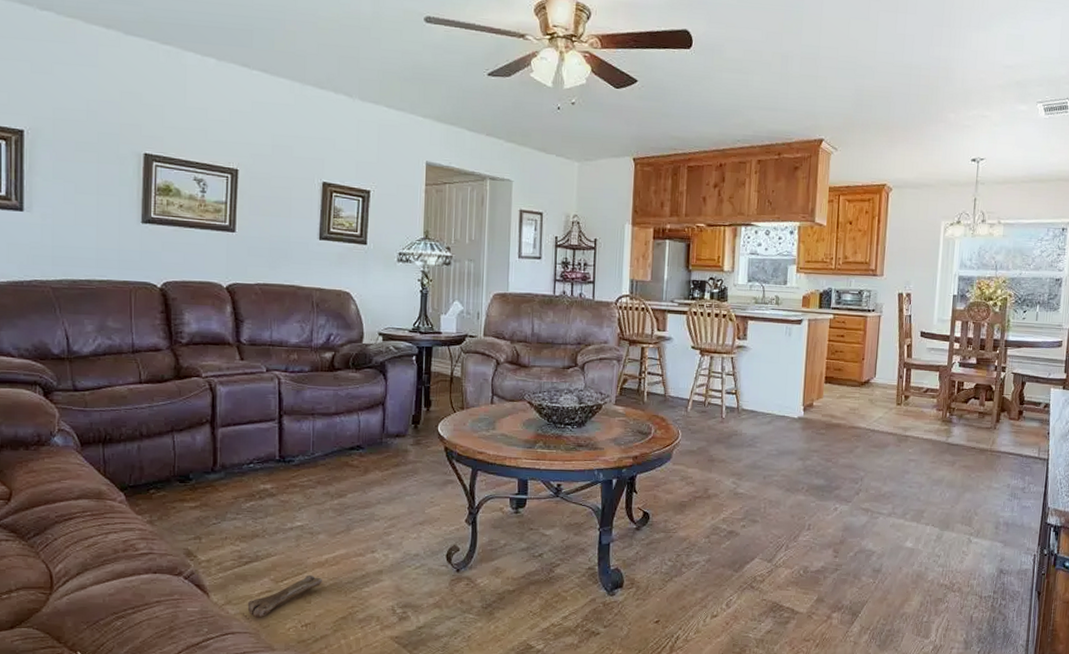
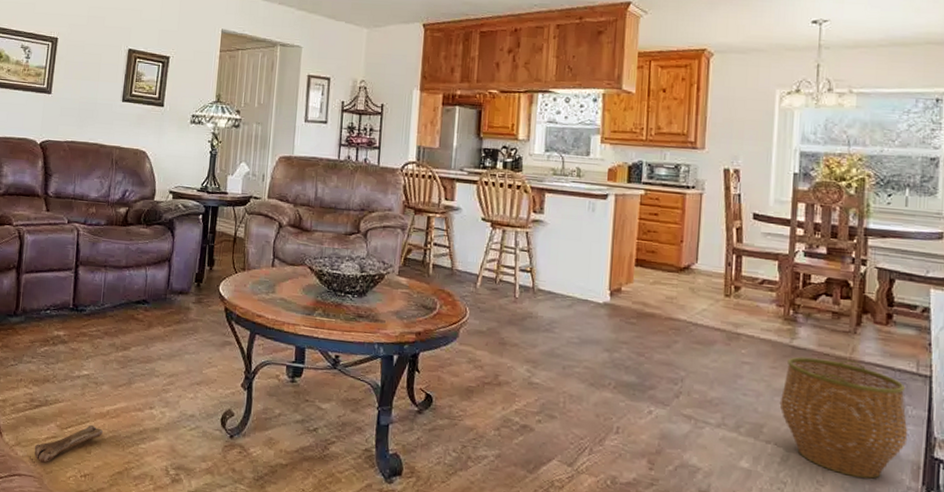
basket: none [936,451,1030,546] -> present [779,356,908,479]

